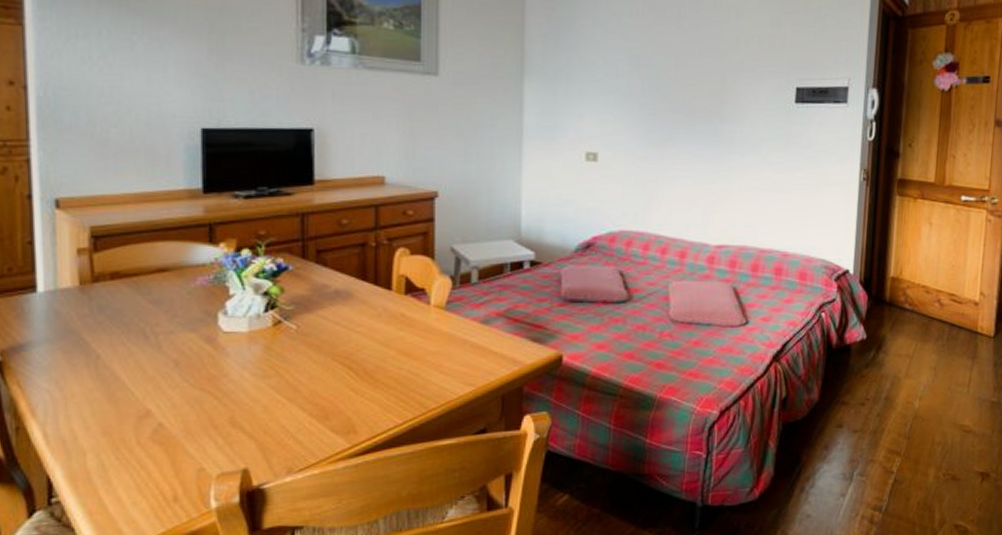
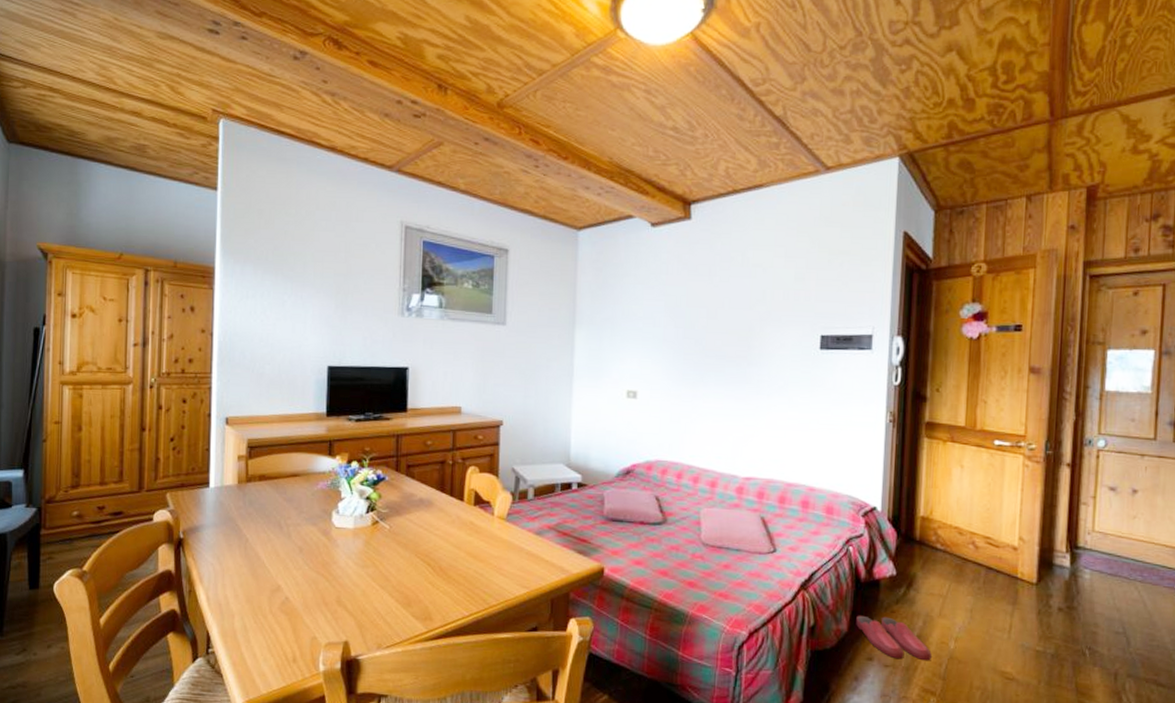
slippers: none [827,382,898,424] -> present [856,615,932,661]

